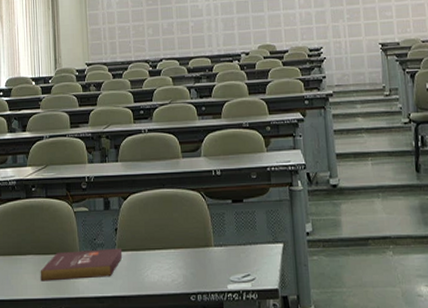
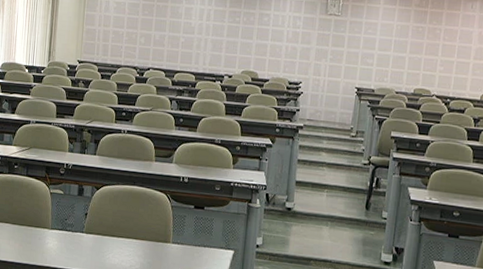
book: present [40,248,123,282] -> none [13,225,90,254]

